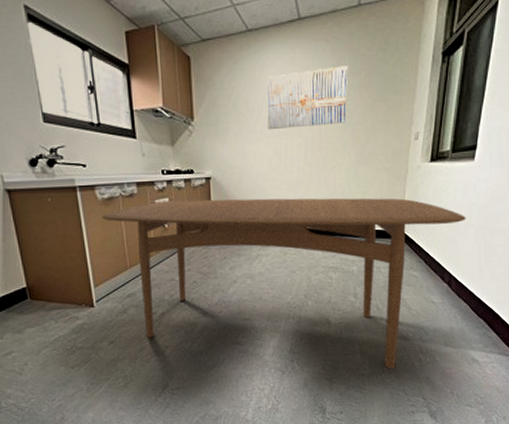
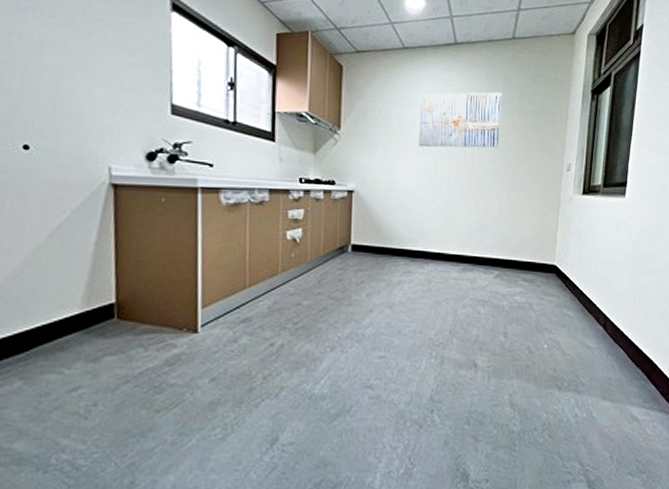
dining table: present [102,198,466,370] -> none [223,212,619,426]

